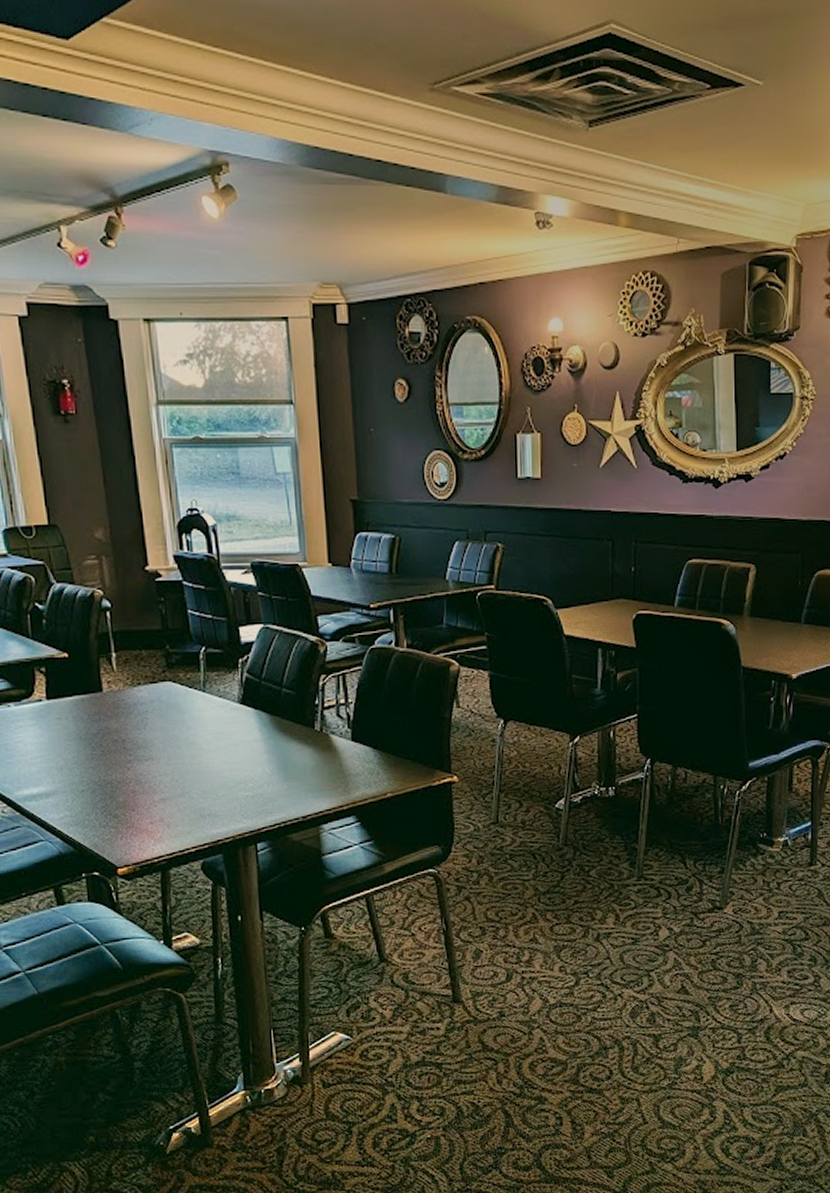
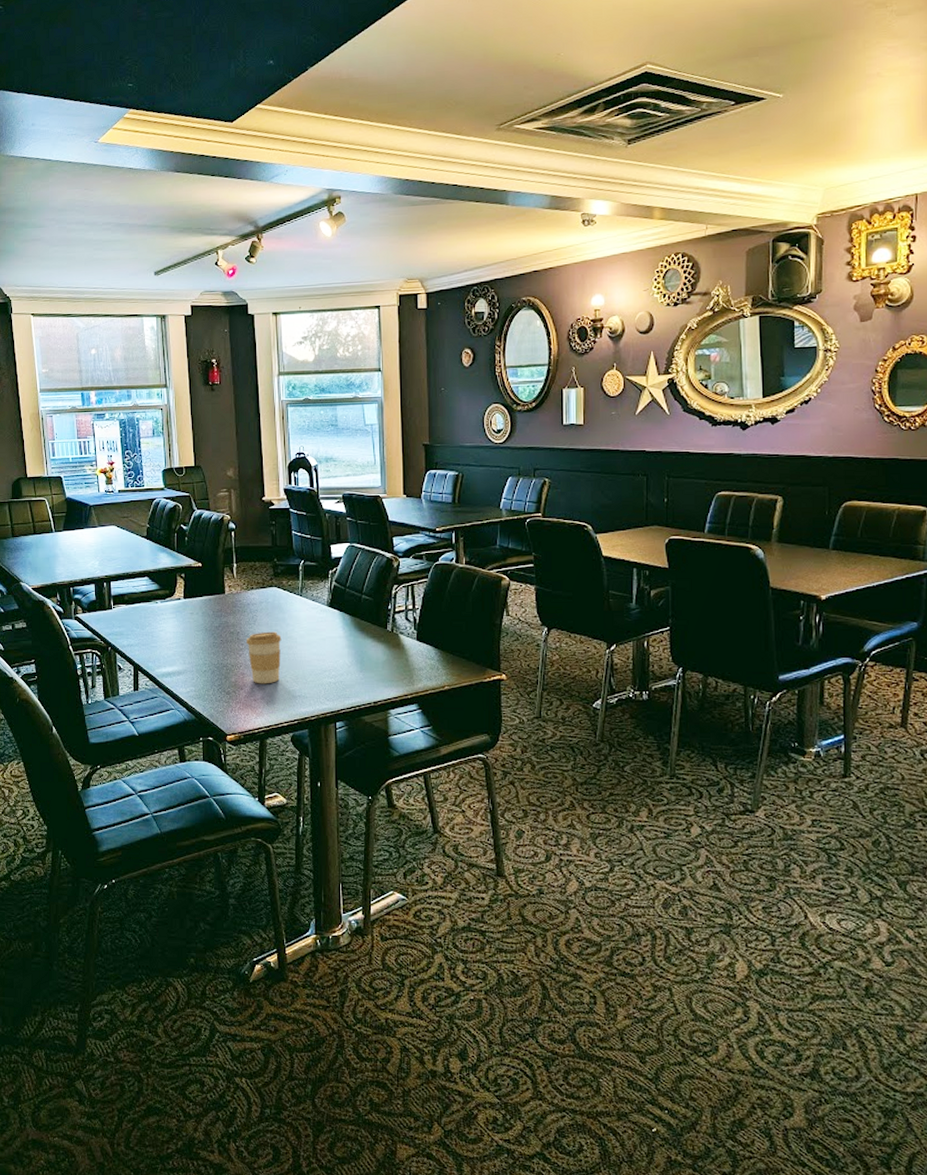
coffee cup: none [136,737,183,803] -> present [246,631,282,684]

